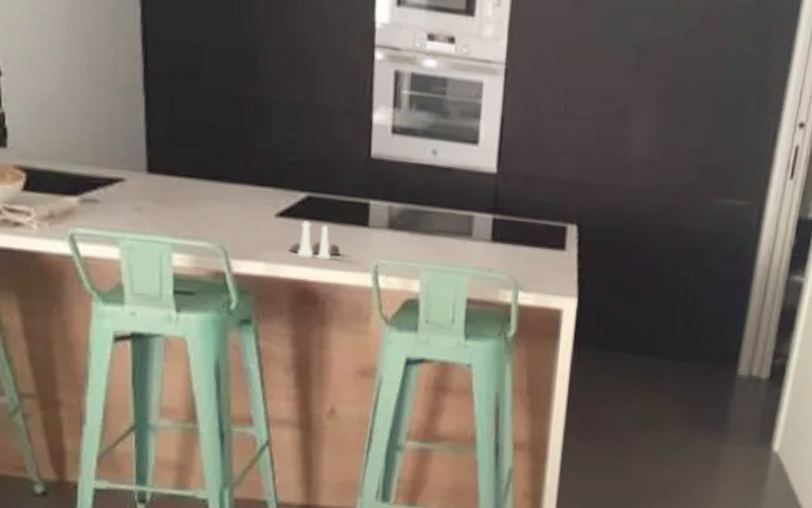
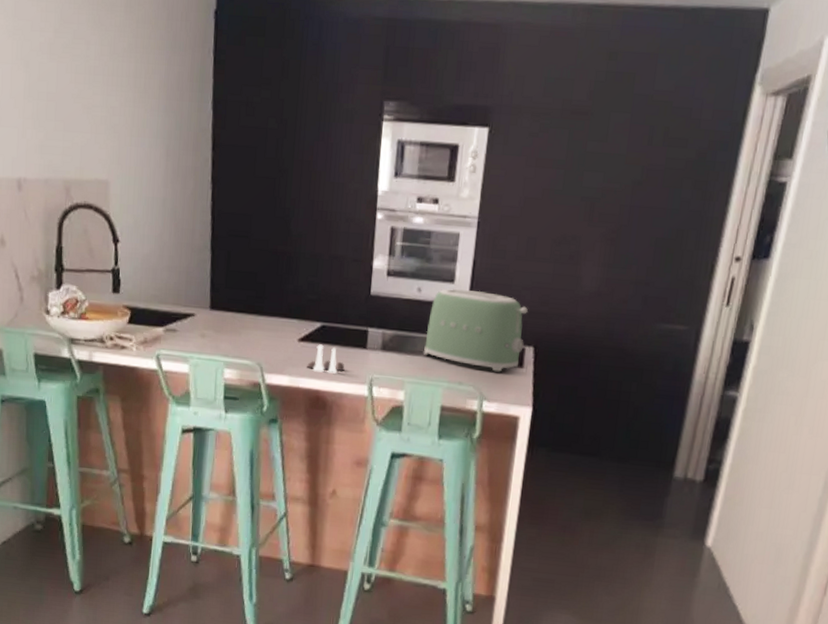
toaster: none [441,152,569,256] -> present [423,289,528,372]

